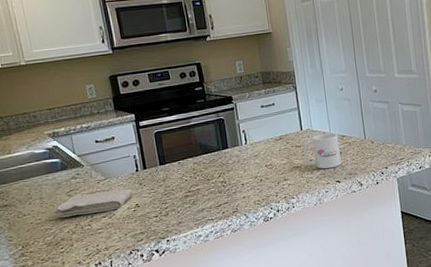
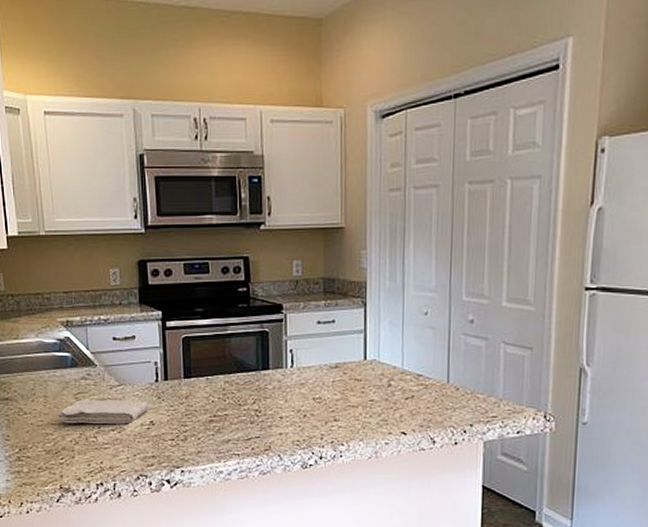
mug: present [303,133,341,169] -> none [364,368,412,415]

